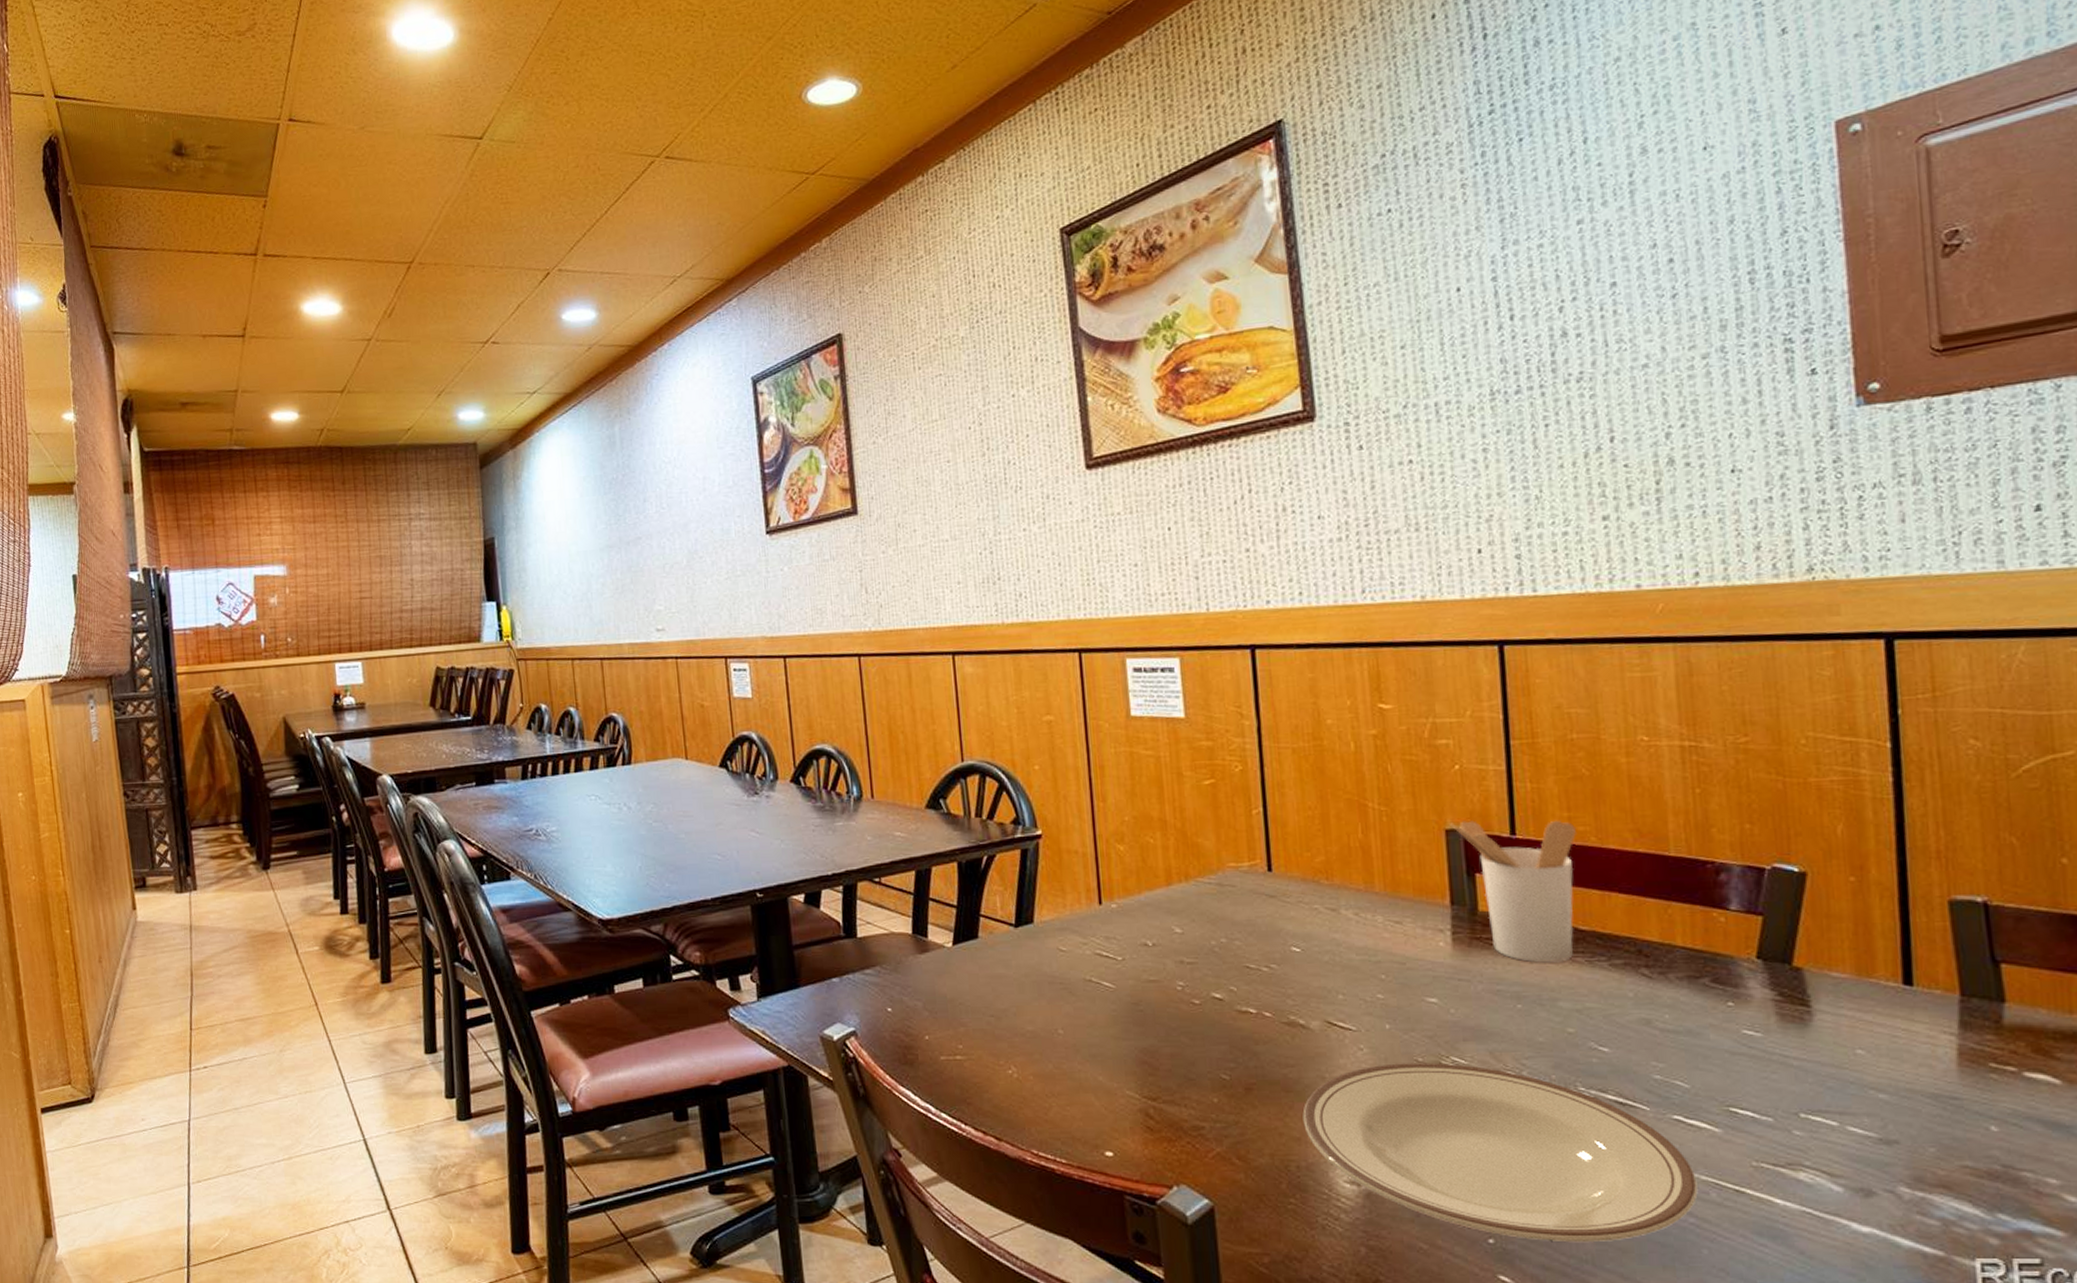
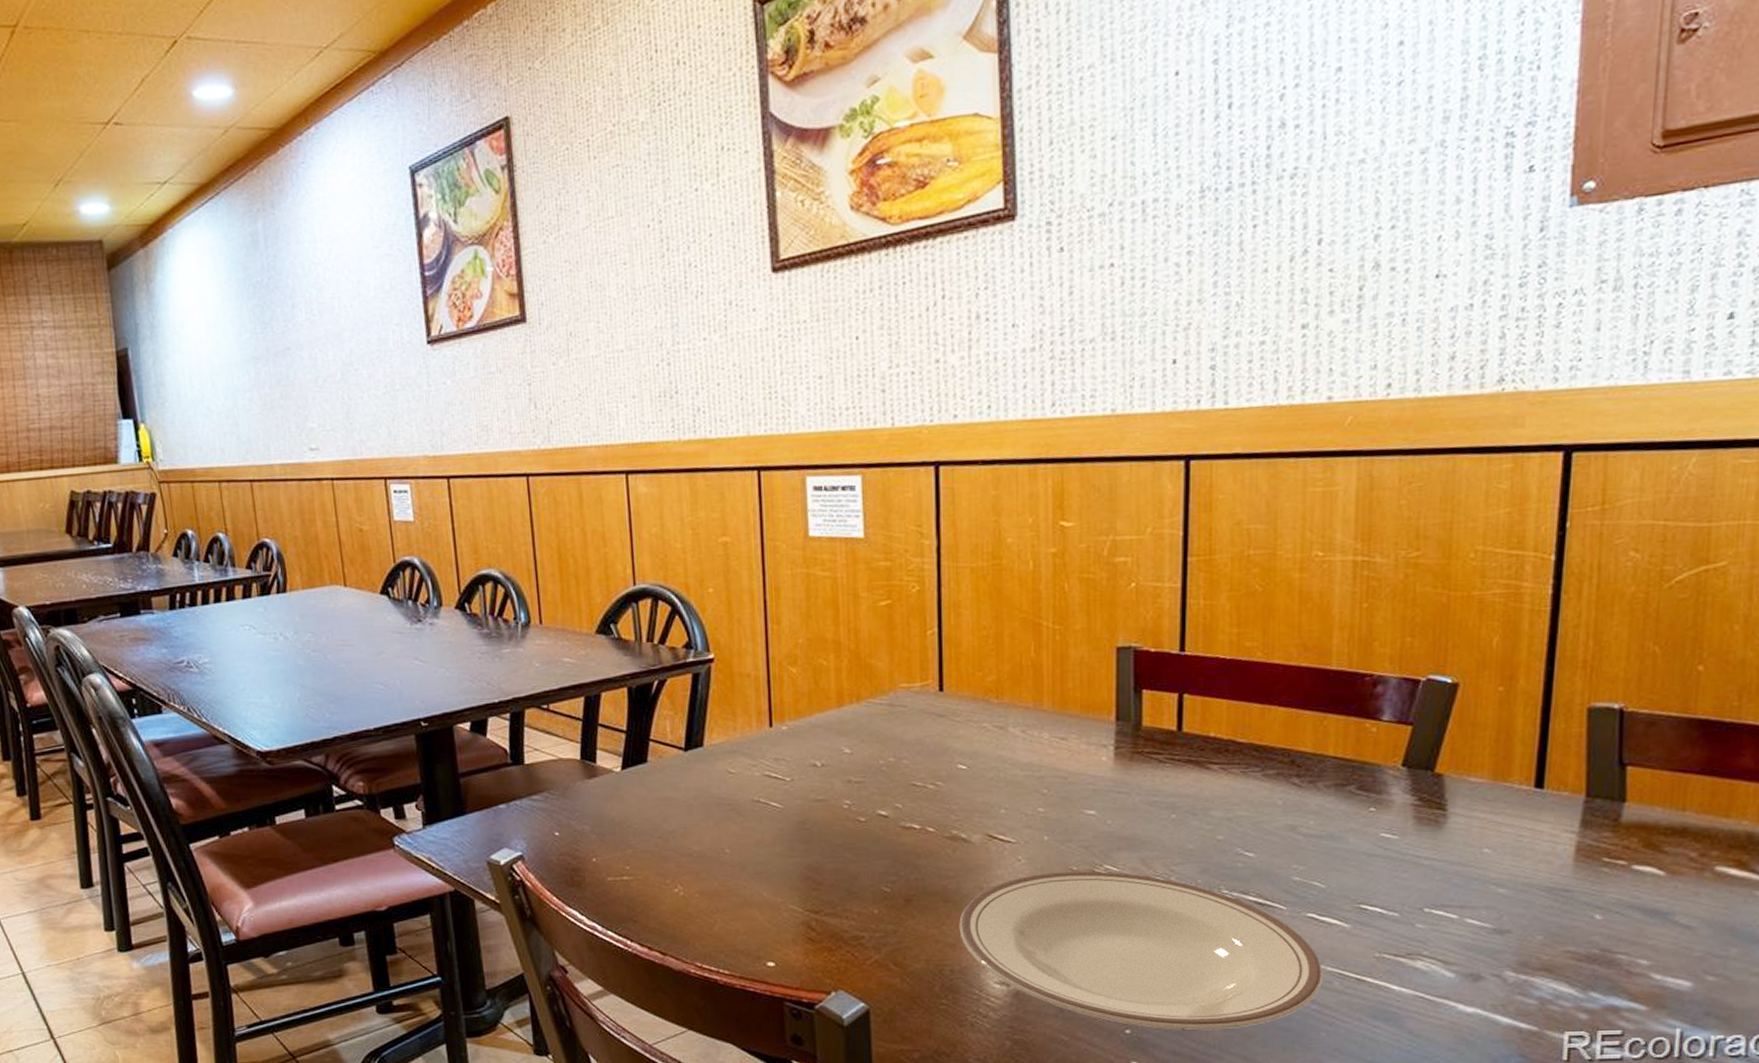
utensil holder: present [1450,820,1576,963] -> none [1121,636,1243,775]

